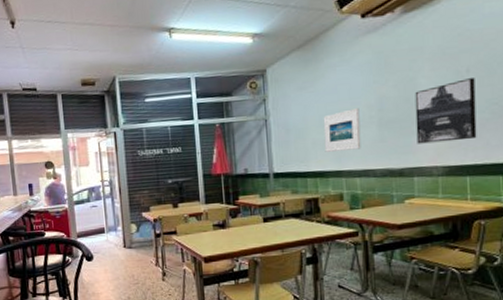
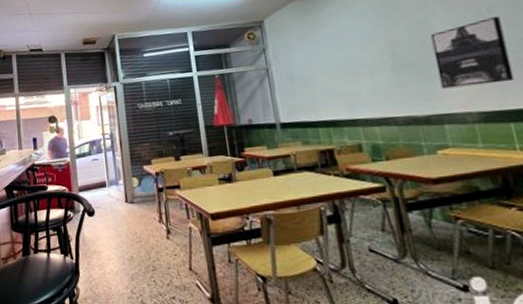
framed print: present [323,108,361,152] -> none [329,54,376,100]

